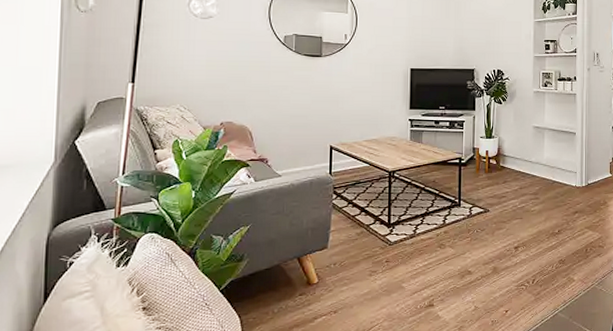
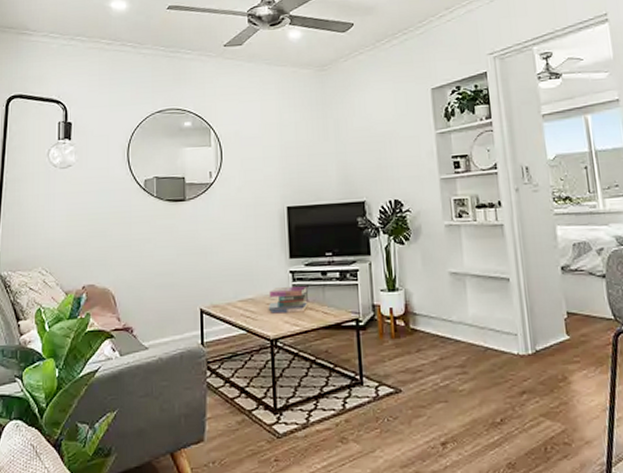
books: none [388,132,422,152] -> present [268,286,308,314]

